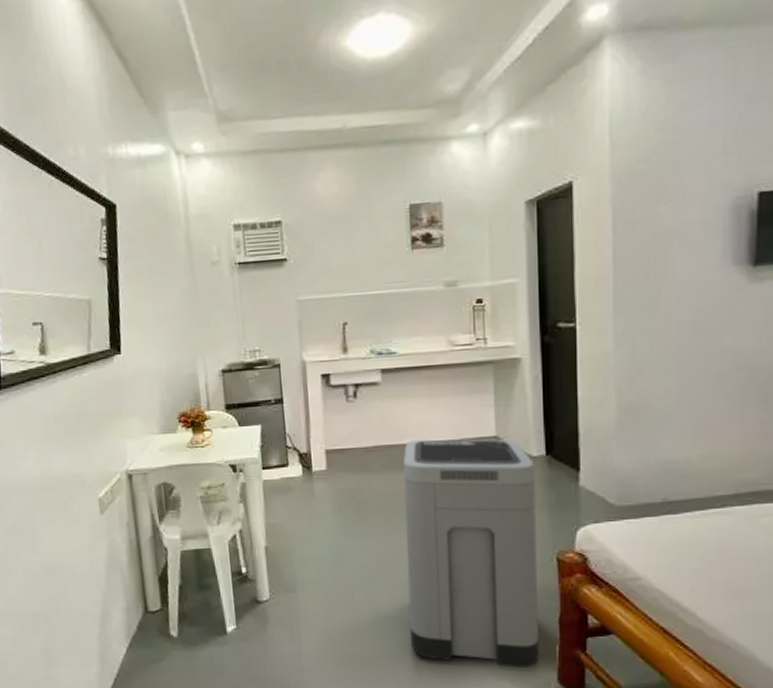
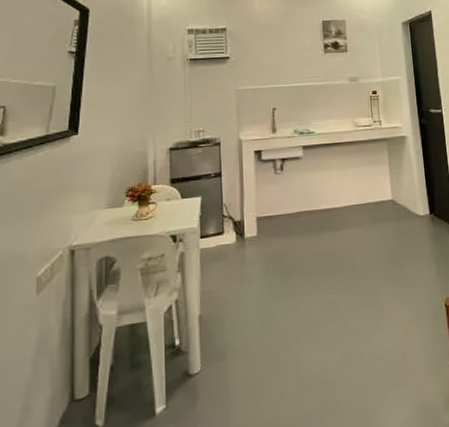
trash can: present [402,439,540,668] -> none [320,202,440,418]

